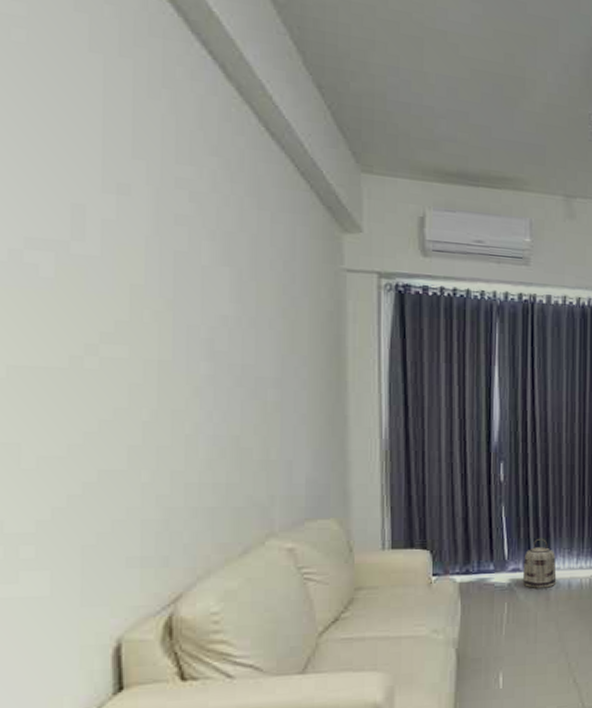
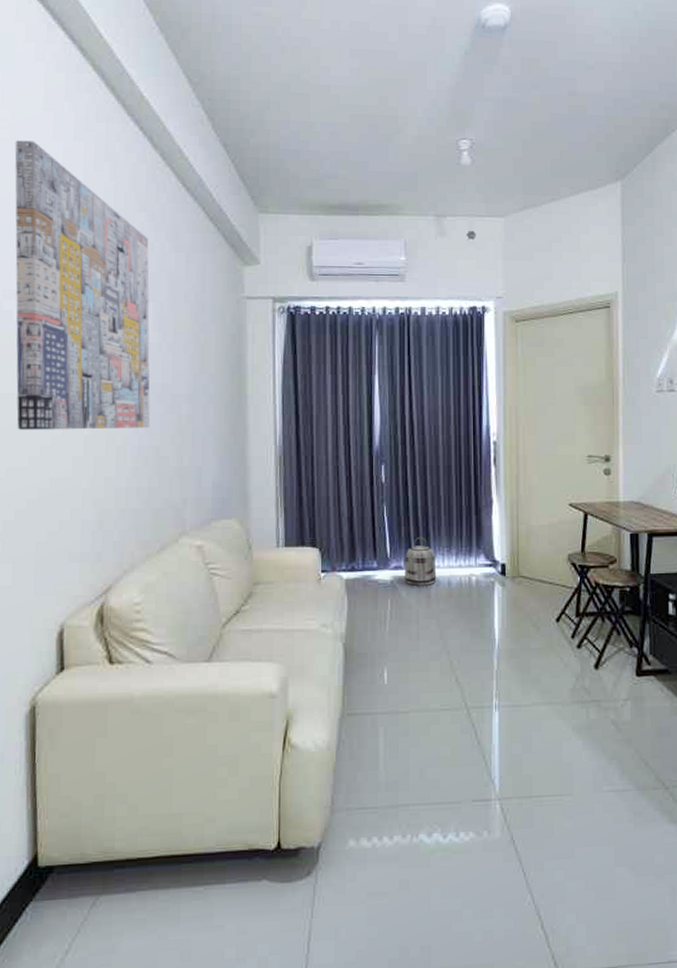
wall art: none [34,46,227,415] -> present [14,140,150,430]

